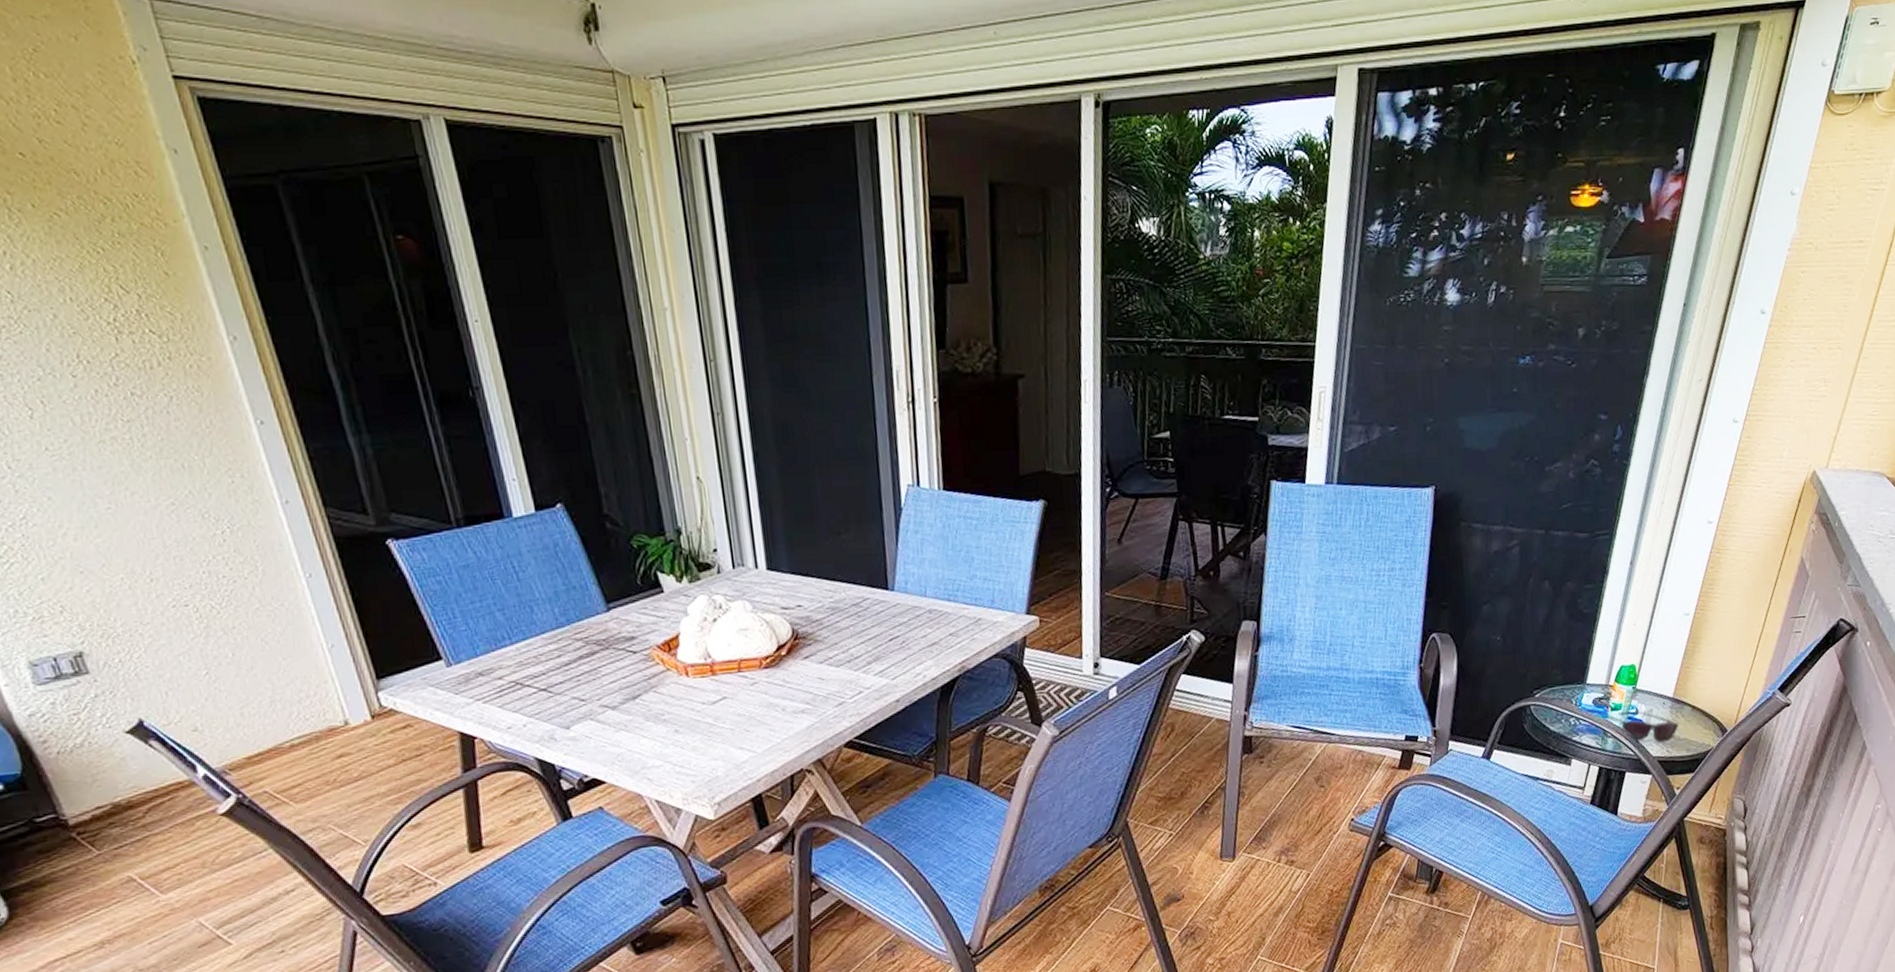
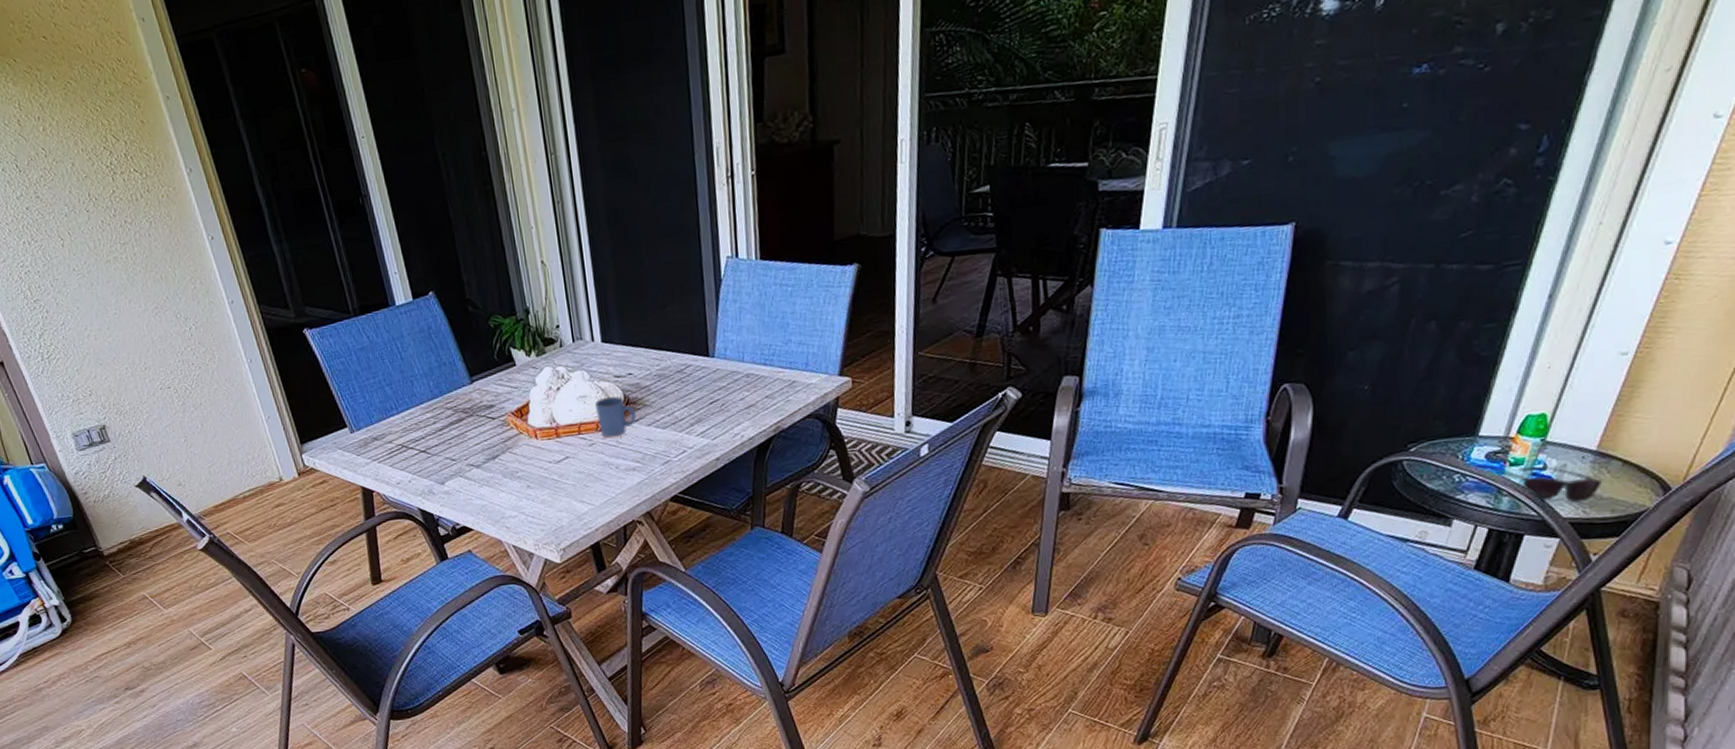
mug: none [757,630,806,677] -> present [594,396,637,439]

